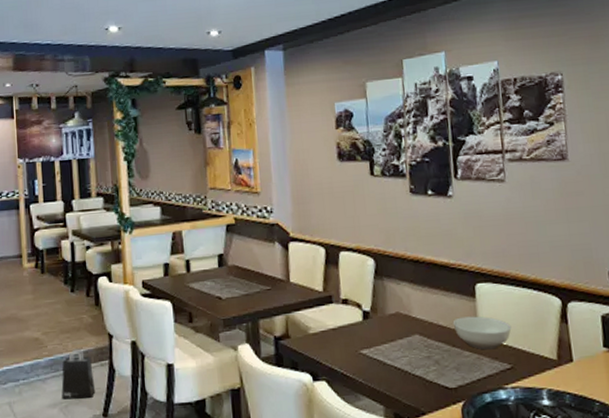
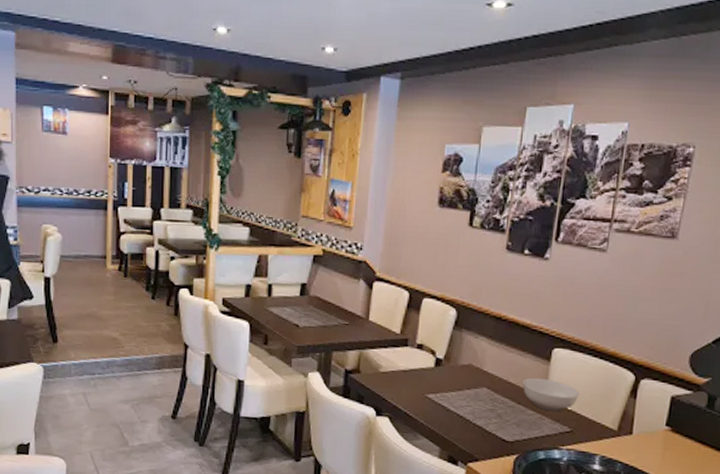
shopping bag: present [61,349,96,400] -> none [134,353,167,400]

